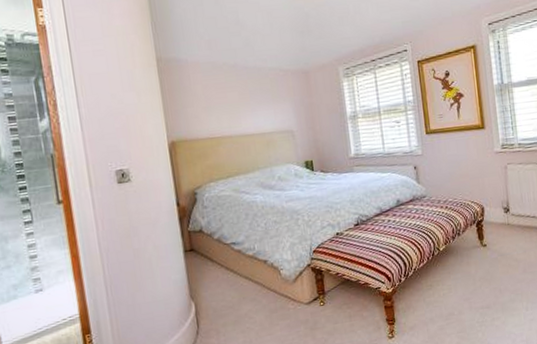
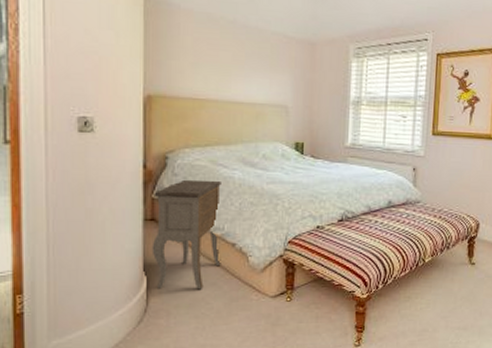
nightstand: none [189,206,257,312] -> present [152,179,221,289]

